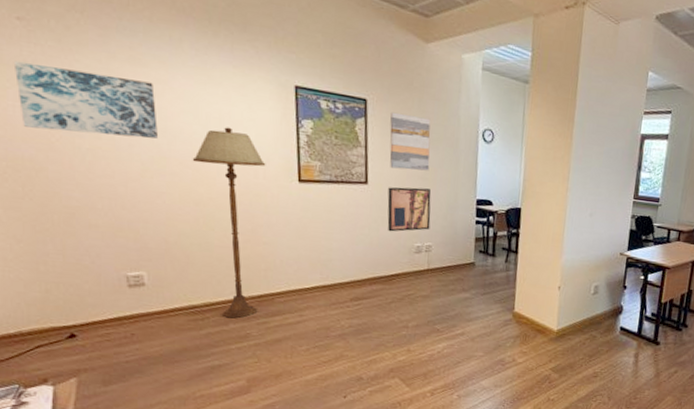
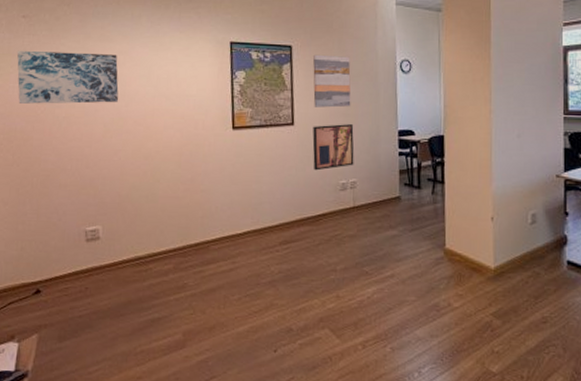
floor lamp: present [192,127,266,318] -> none [144,85,205,268]

